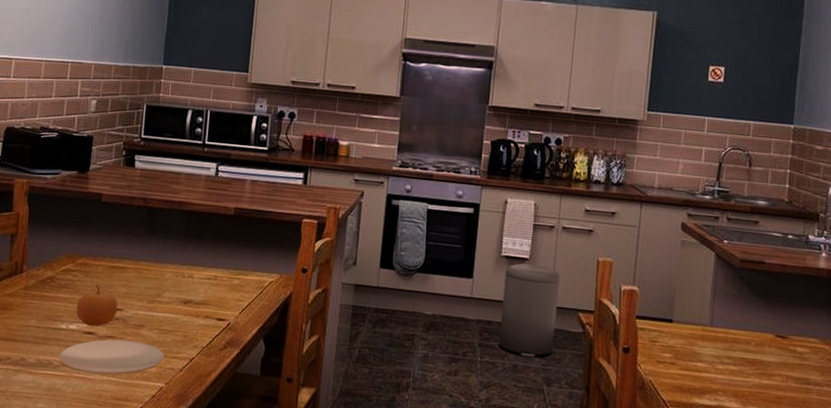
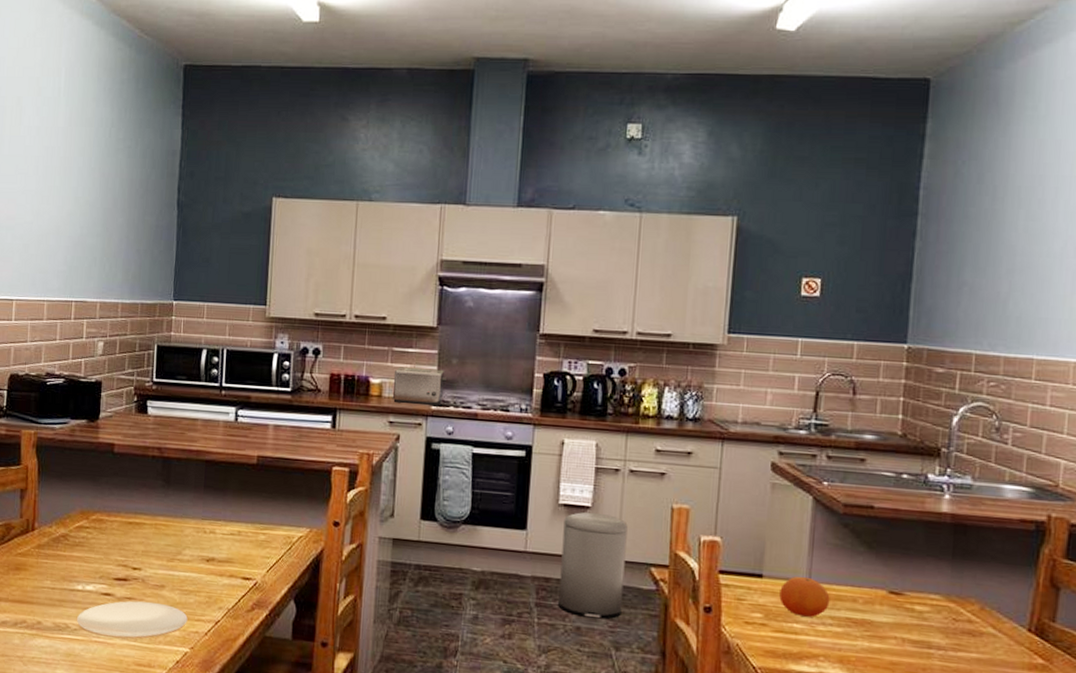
fruit: present [76,284,118,326] -> none [92,542,136,587]
toaster: none [359,131,407,167] -> present [393,367,446,407]
fruit: none [686,321,728,357] -> present [779,576,830,617]

